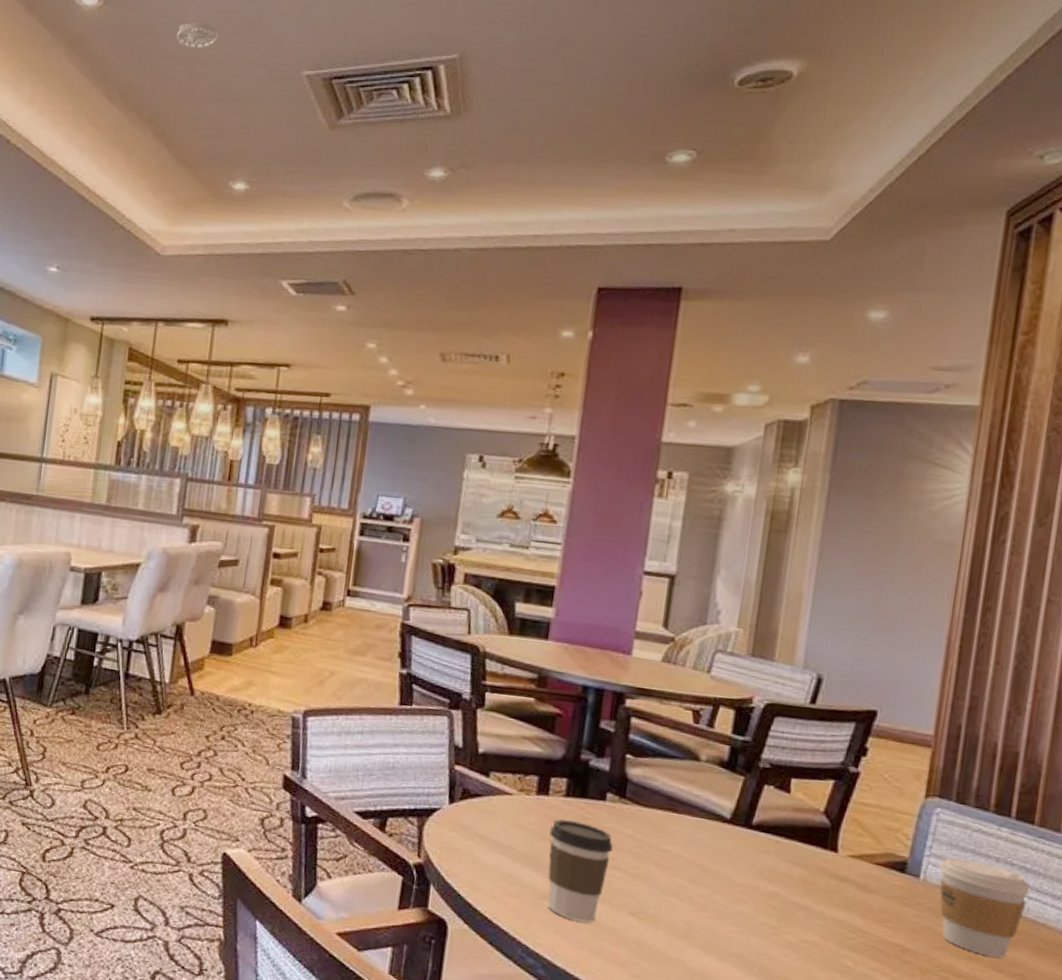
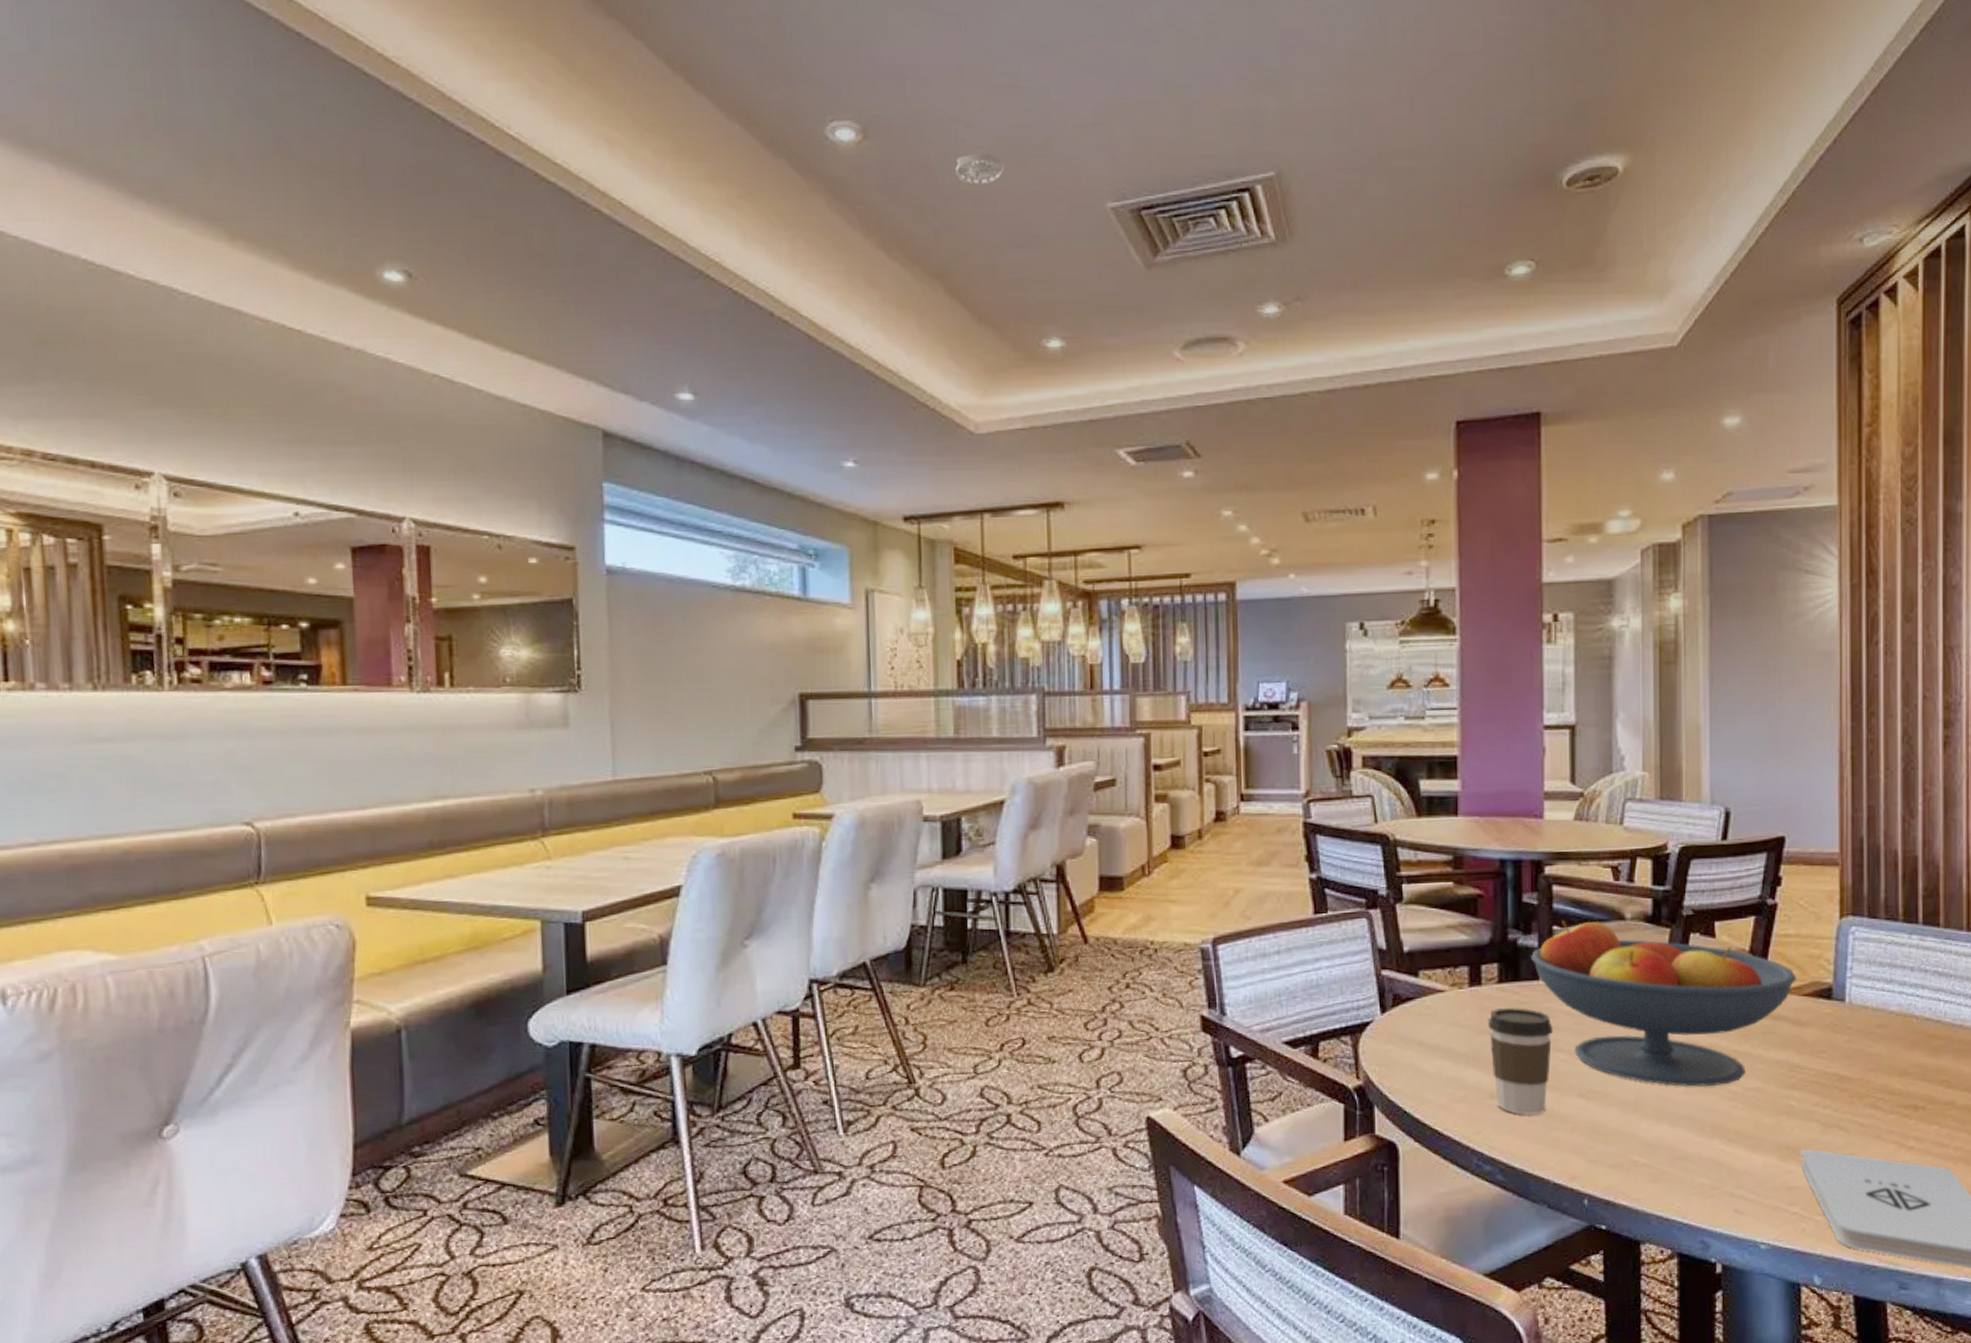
fruit bowl: none [600,751,870,932] -> present [1531,921,1796,1087]
coffee cup: present [938,857,1030,958] -> none [1861,973,1944,1068]

